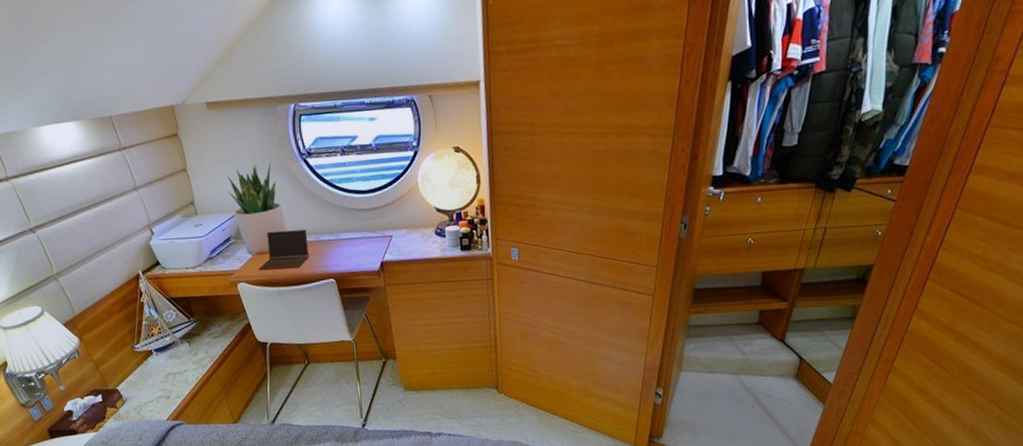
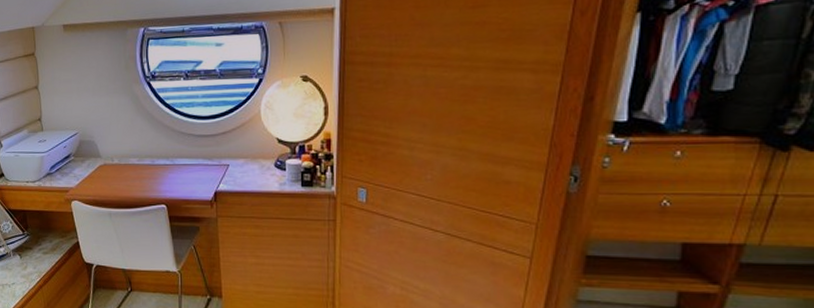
planter: present [227,162,287,256] -> none [72,83,124,176]
laptop computer: present [258,229,309,271] -> none [92,151,144,192]

